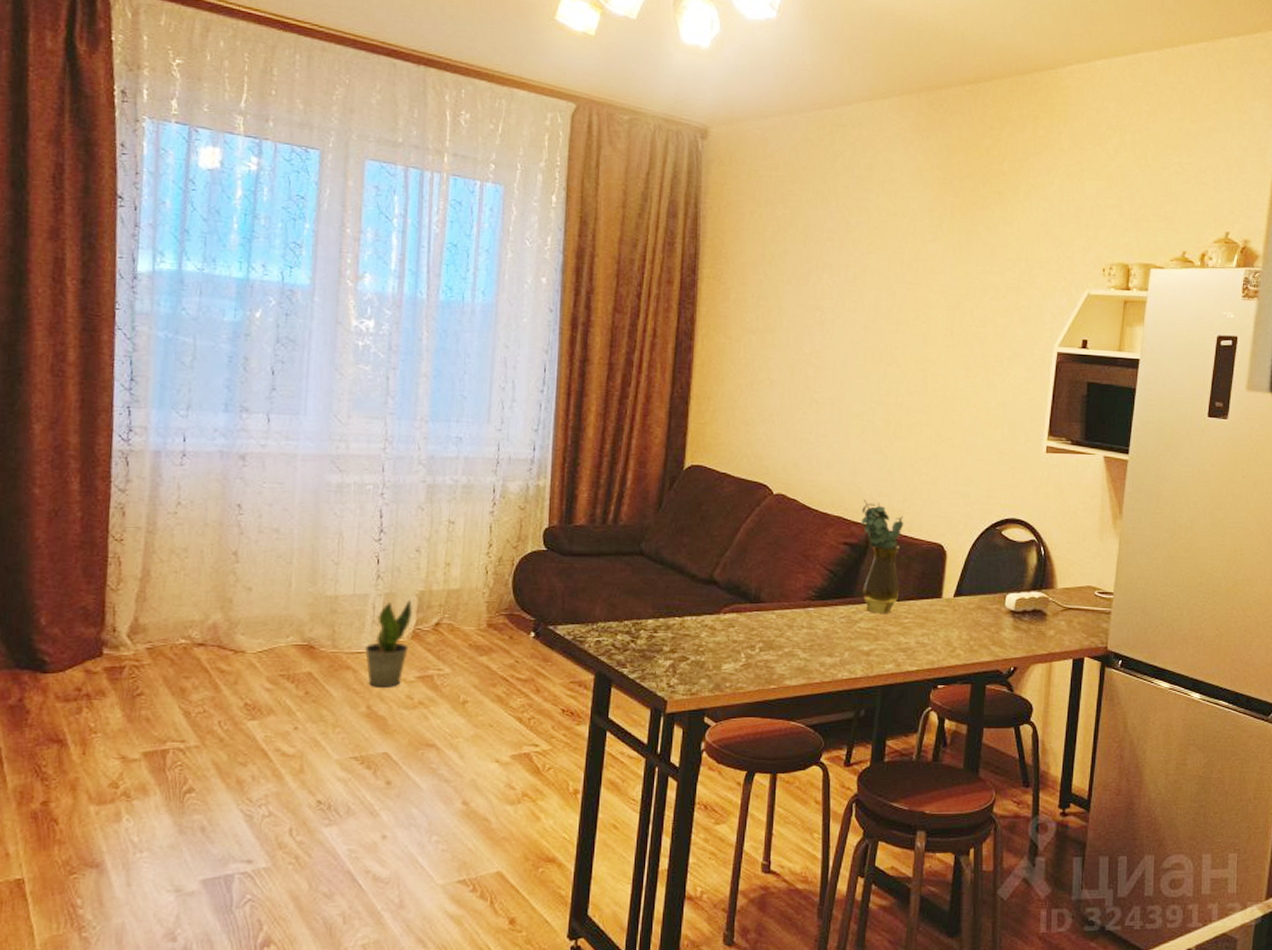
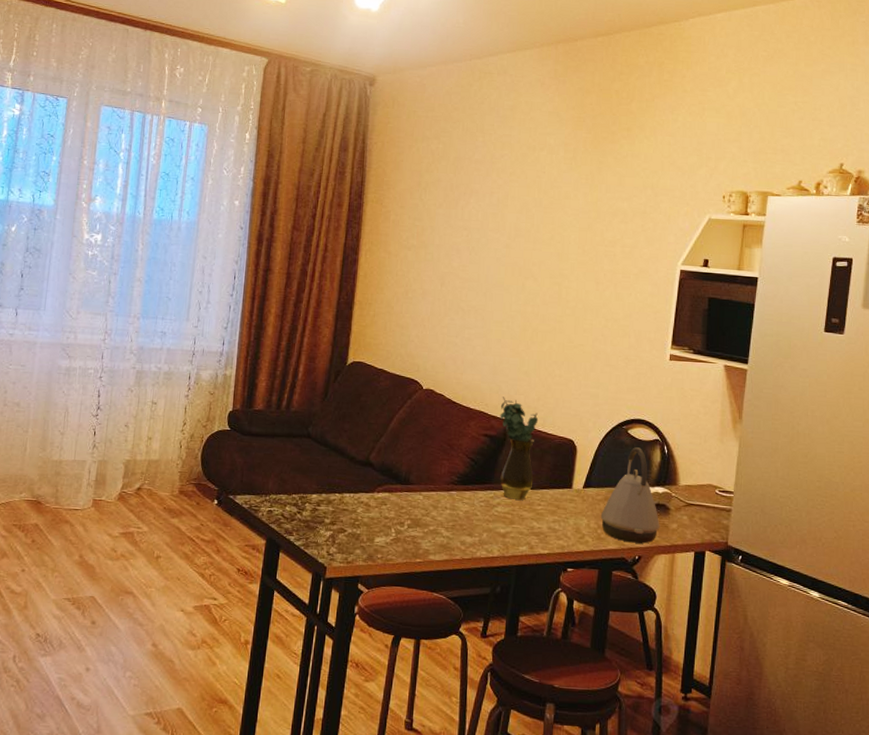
potted plant: present [365,599,413,687] -> none [81,466,120,541]
kettle: none [973,550,1037,653] -> present [600,447,660,544]

